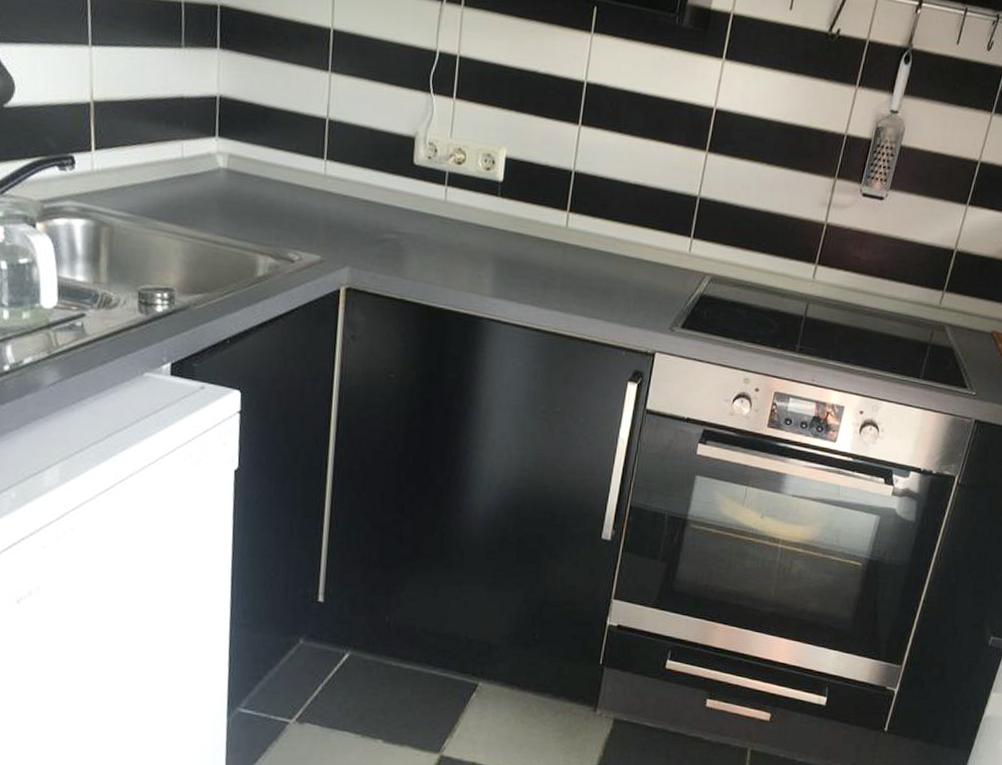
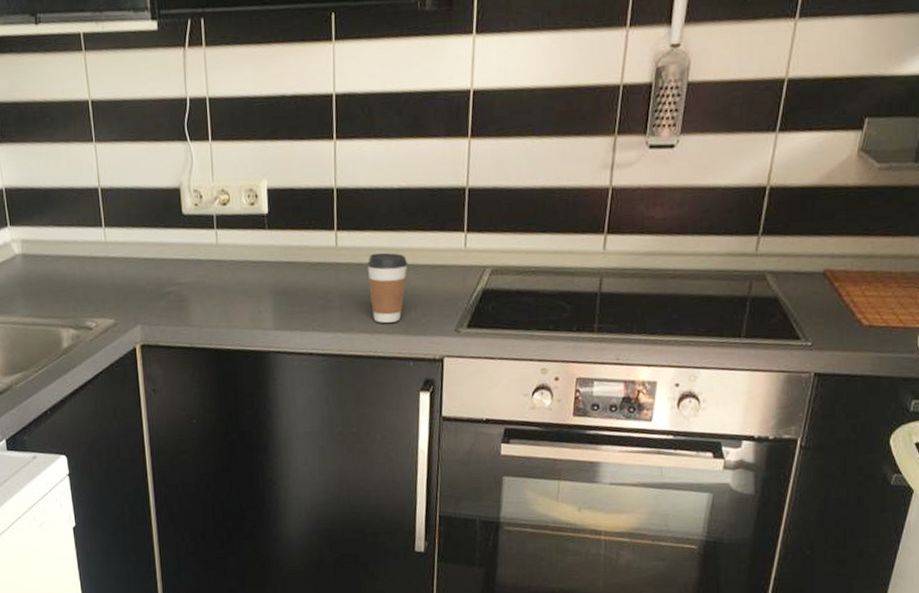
coffee cup: none [592,240,634,311] -> present [366,252,408,323]

